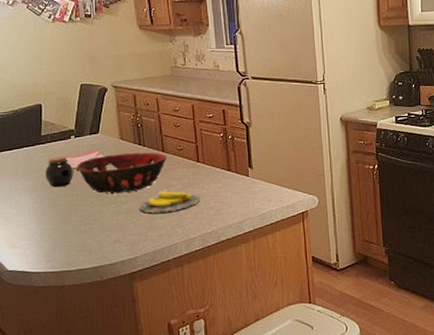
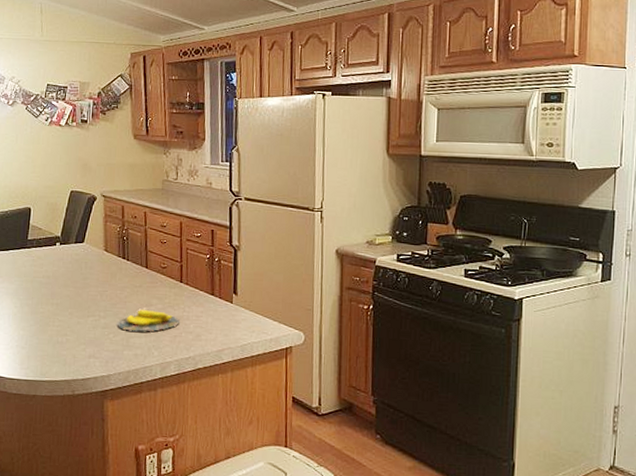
jar: present [45,156,73,188] -> none [28,263,56,294]
dish towel: present [64,149,105,170] -> none [48,259,88,278]
decorative bowl: present [77,152,167,194] -> none [59,265,150,307]

